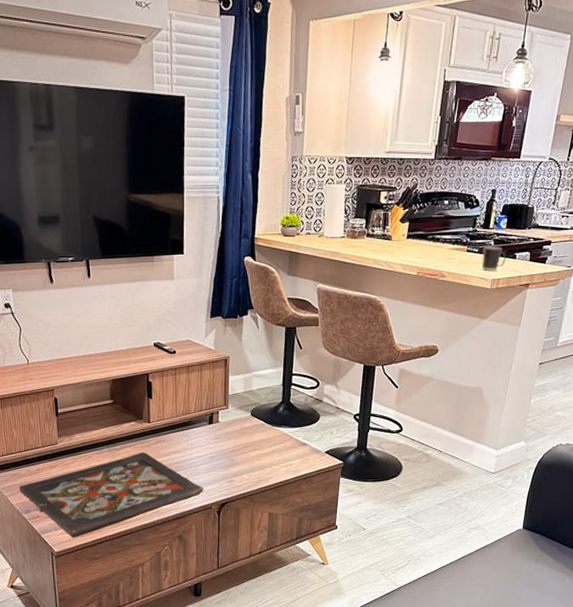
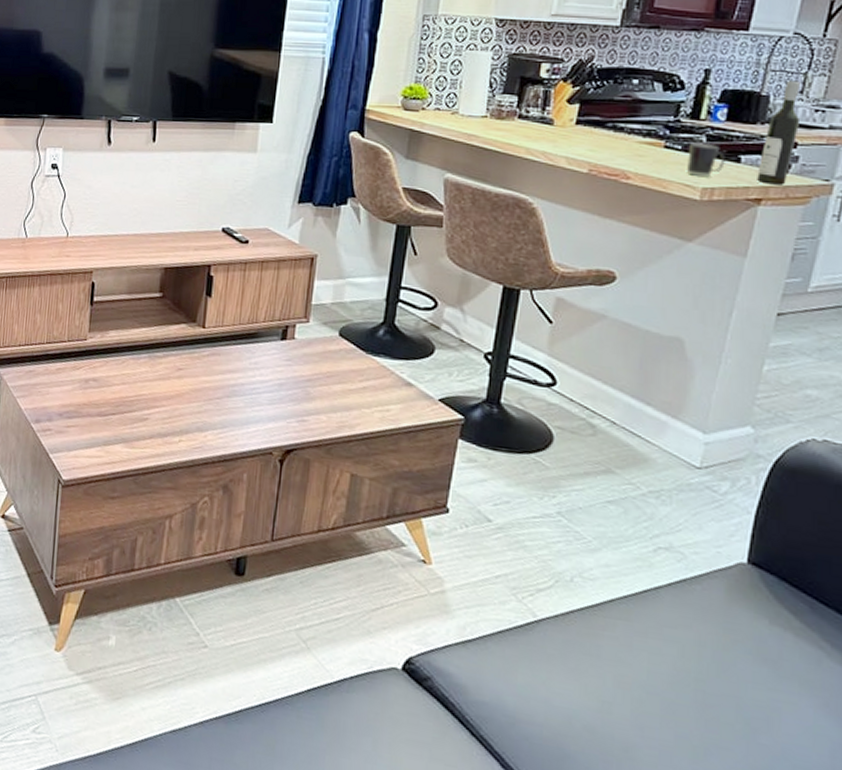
decorative tray: present [19,452,204,538] -> none [32,365,265,466]
bottle: none [526,195,553,274] -> present [757,80,800,187]

